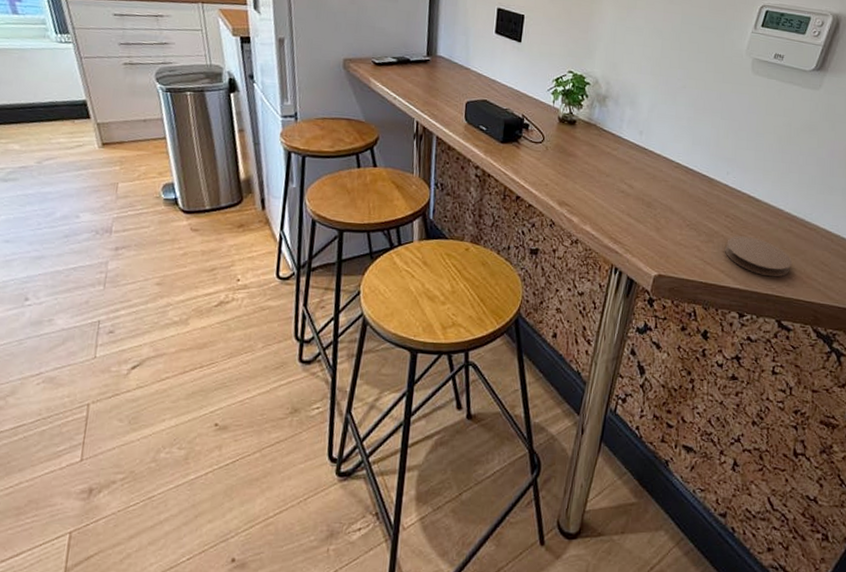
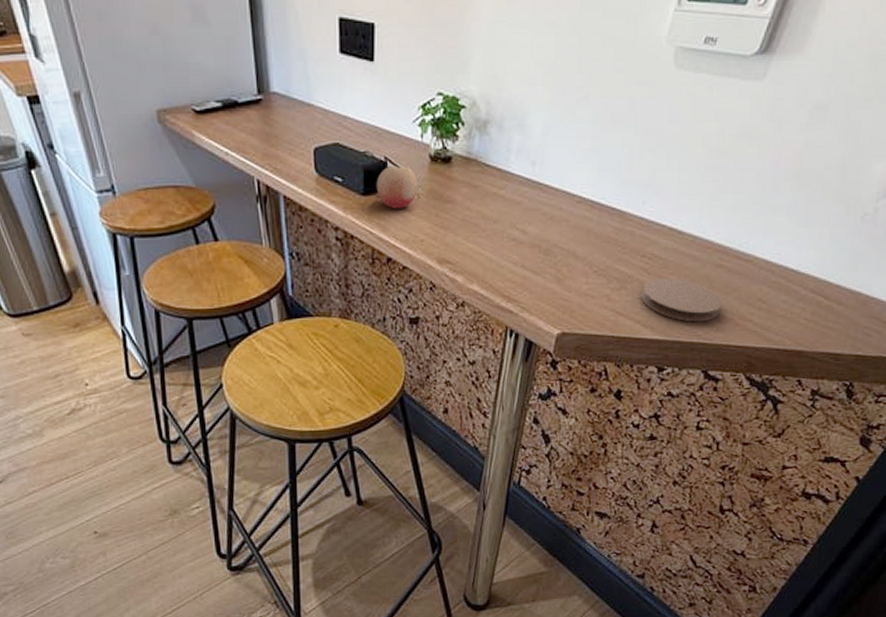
fruit: none [513,122,547,157] -> present [376,165,417,209]

